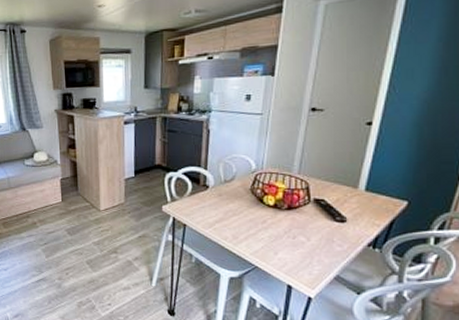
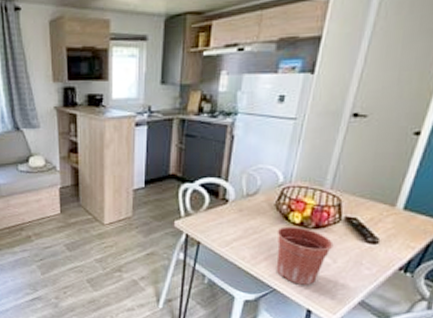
flower pot: none [254,208,306,262] -> present [276,226,334,285]

